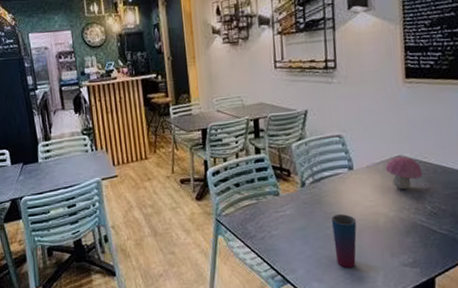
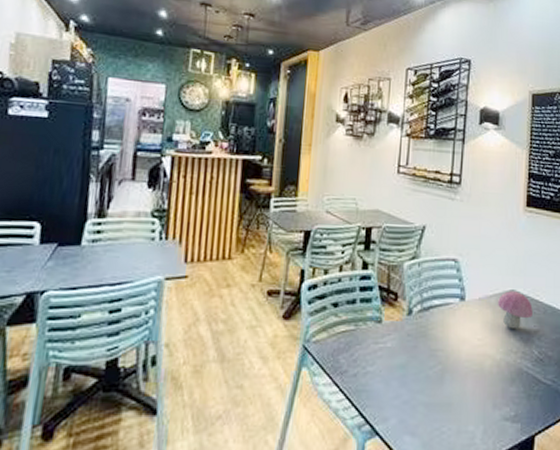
cup: present [331,213,357,268] -> none [434,351,462,419]

